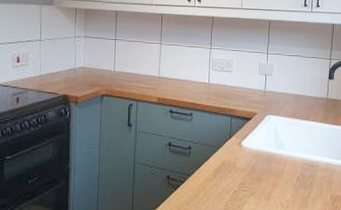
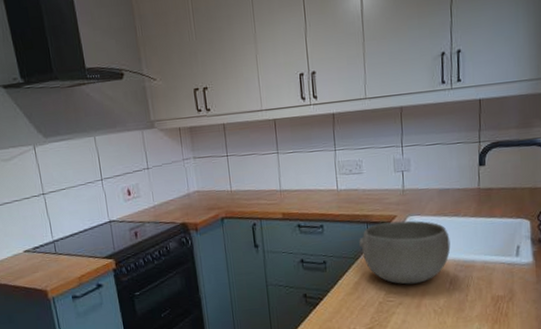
bowl: none [222,118,300,177] -> present [359,220,451,285]

